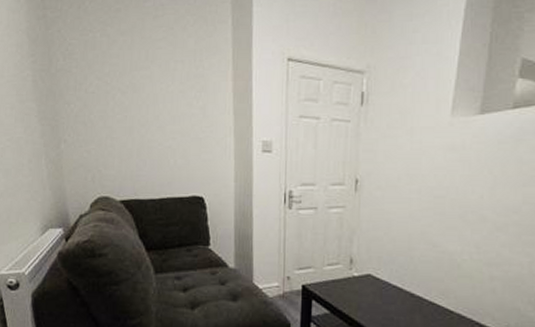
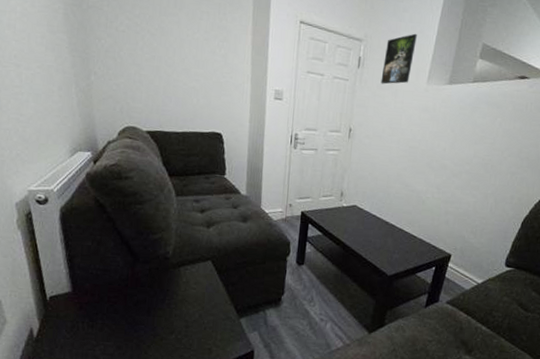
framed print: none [391,56,433,122] -> present [380,33,417,85]

